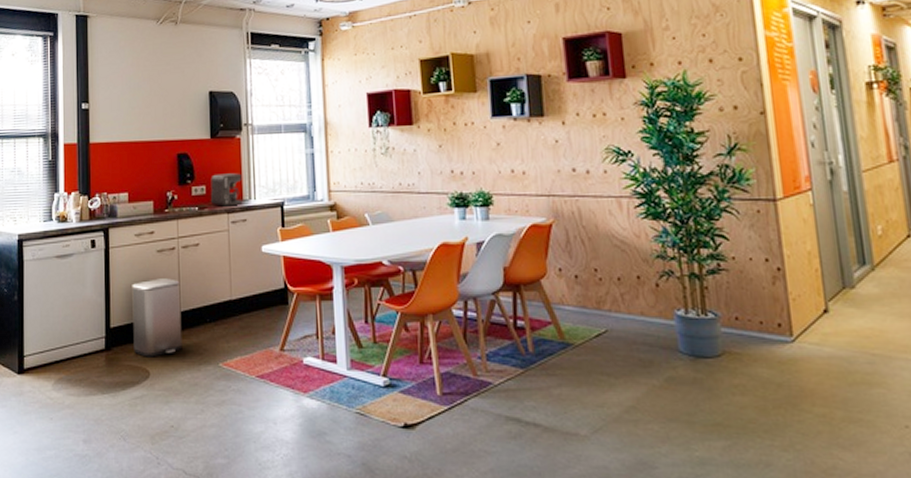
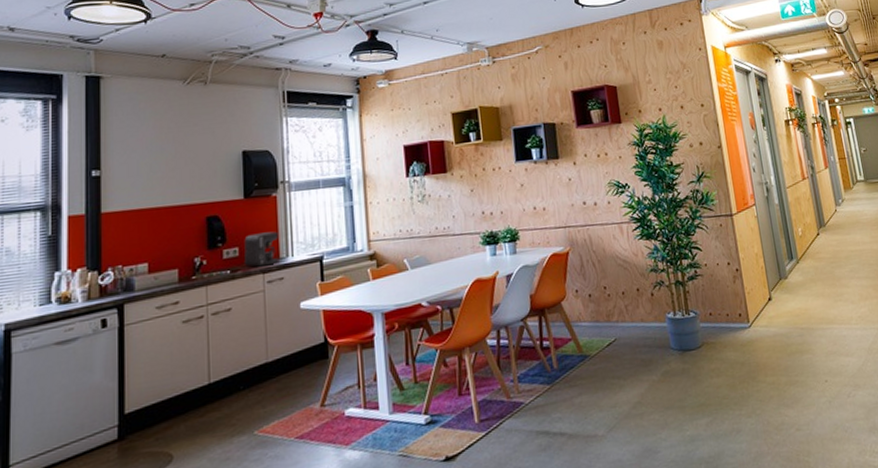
pedal bin: present [132,278,182,357] -> none [152,349,212,440]

